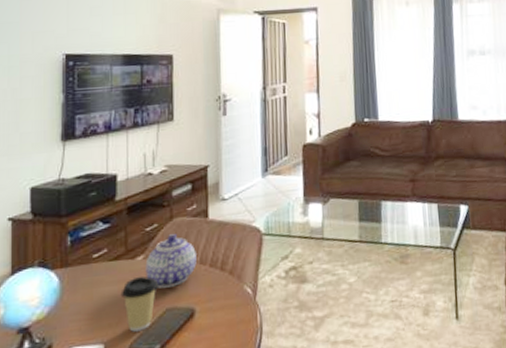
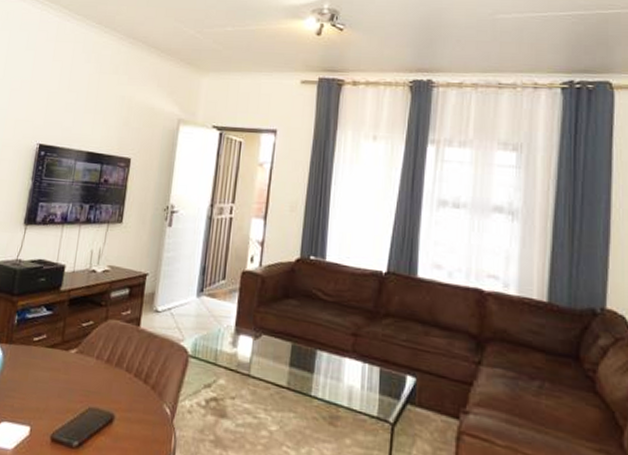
coffee cup: present [120,276,159,332] -> none [51,368,86,423]
teapot: present [145,234,197,289] -> none [75,335,124,388]

